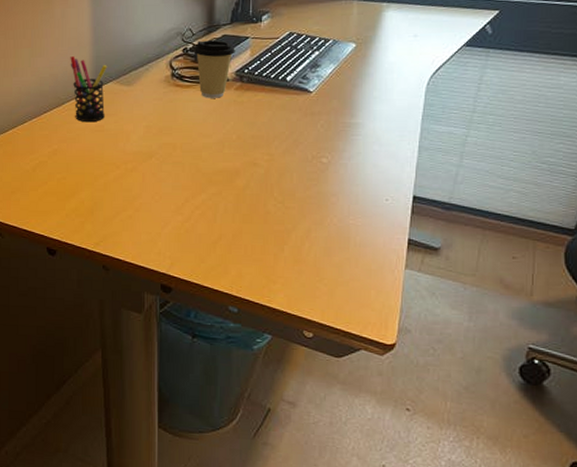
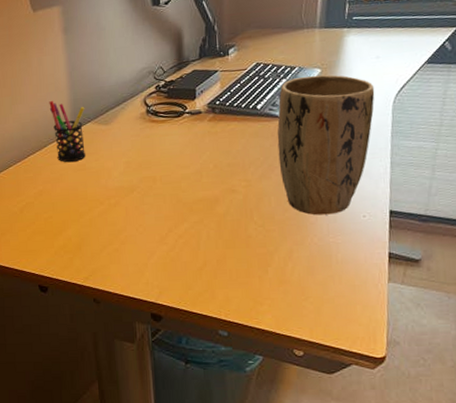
coffee cup: present [193,40,235,98] -> none [166,75,206,131]
plant pot: none [304,50,409,196] -> present [277,75,375,215]

